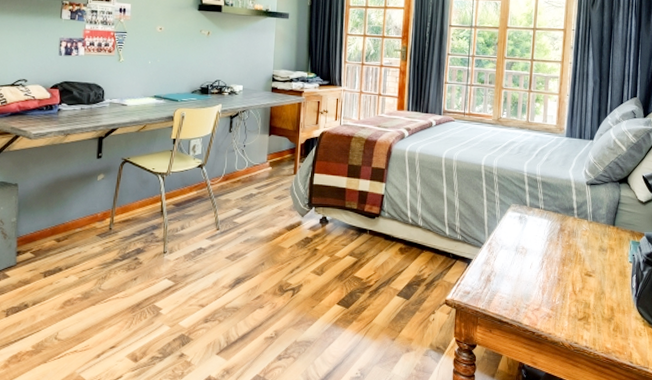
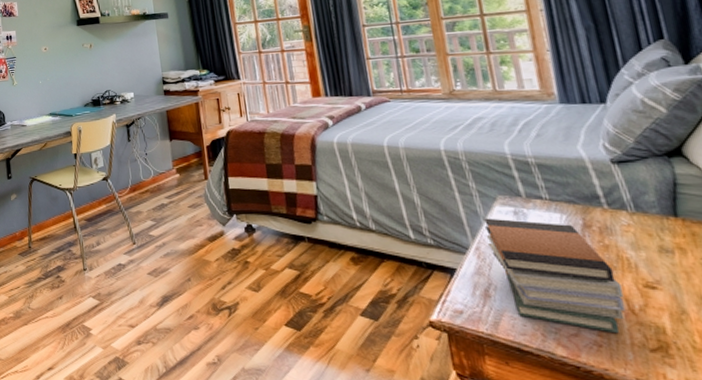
book stack: none [497,220,573,308] -> present [484,218,625,334]

